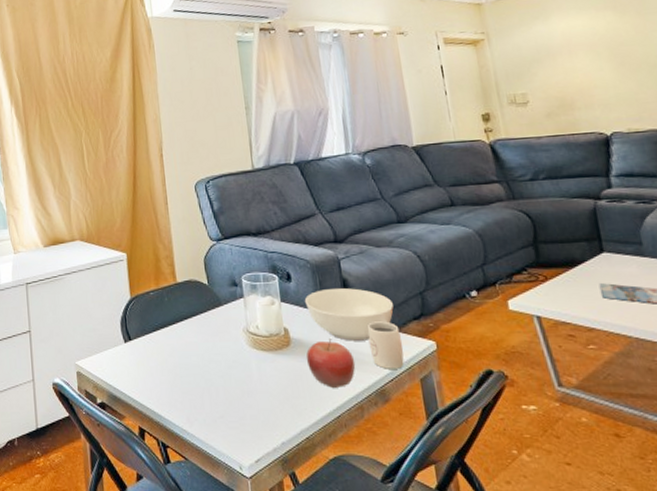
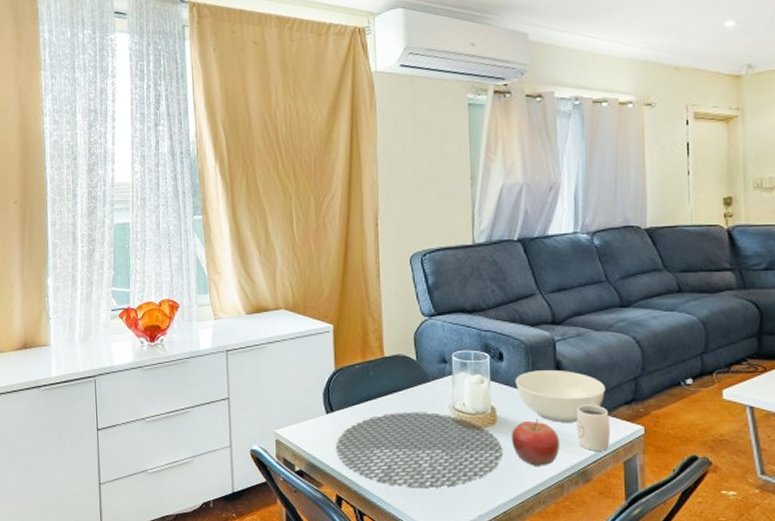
place mat: none [135,336,300,417] -> present [335,412,503,489]

